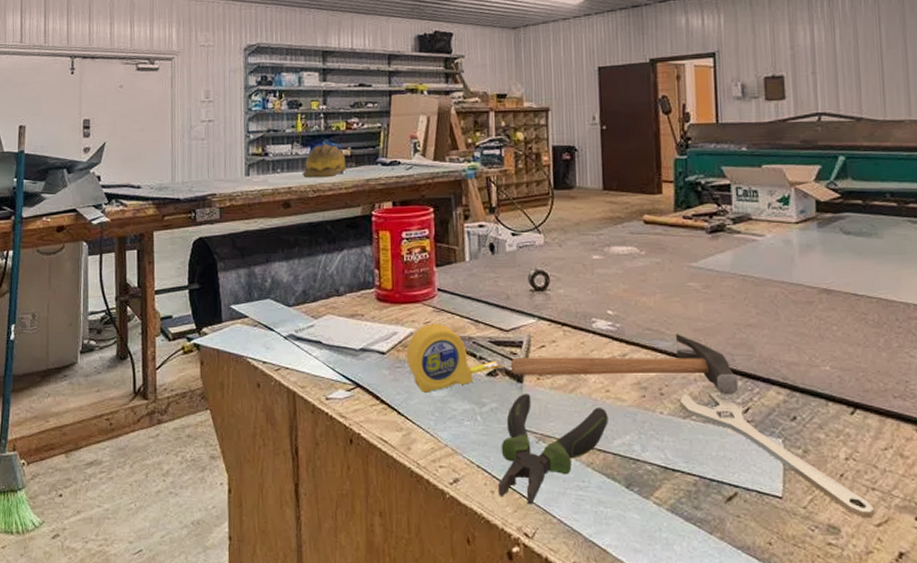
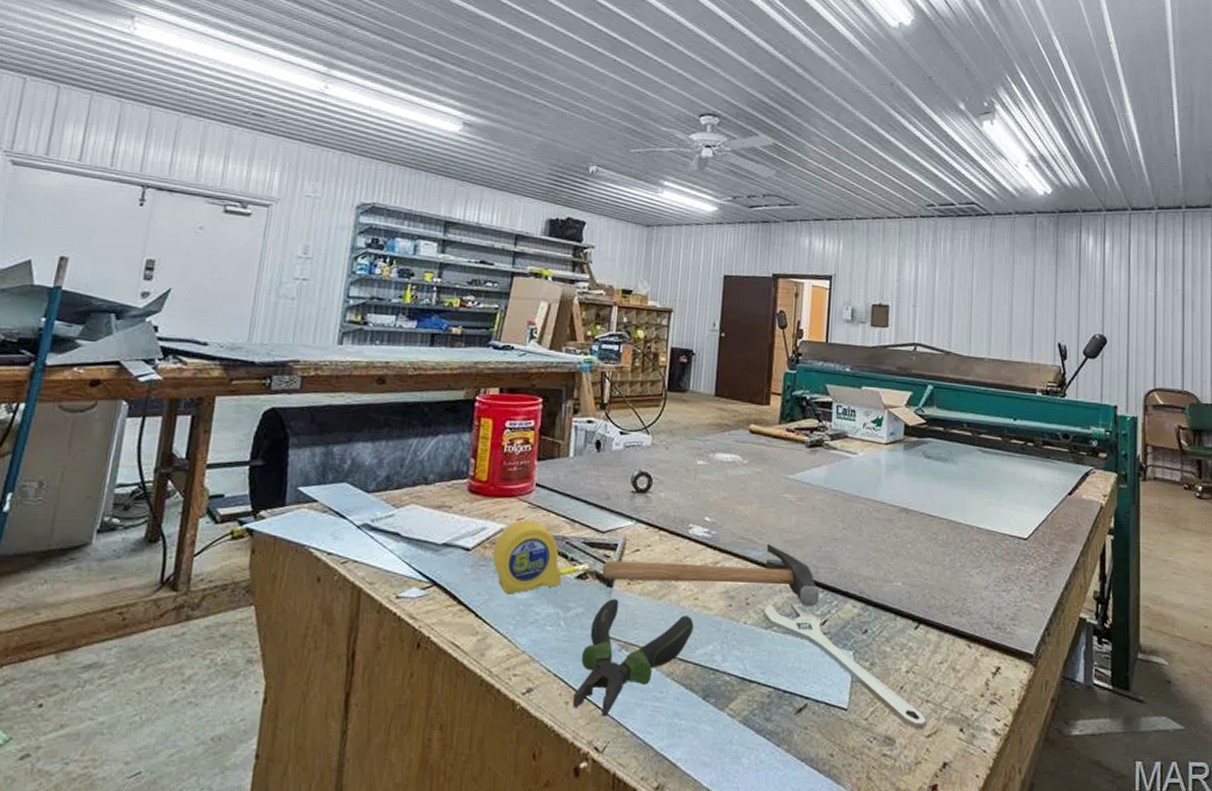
hard hat: present [302,144,347,178] -> none [403,319,455,356]

